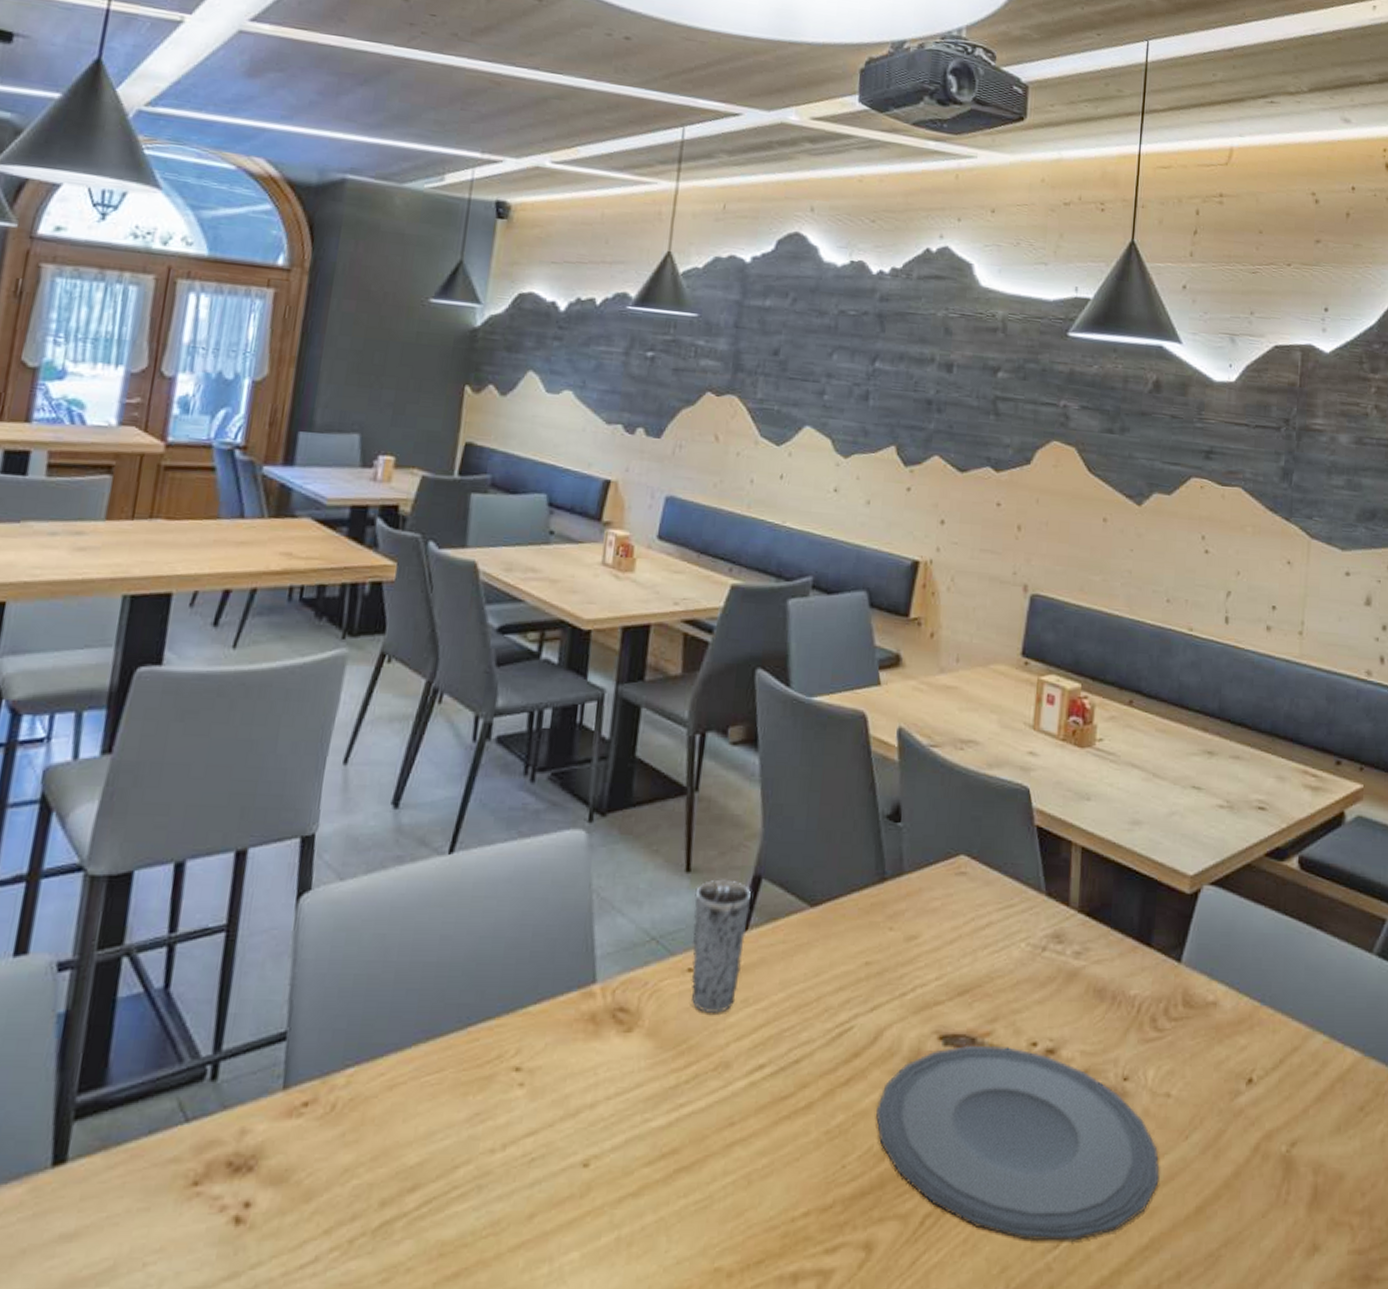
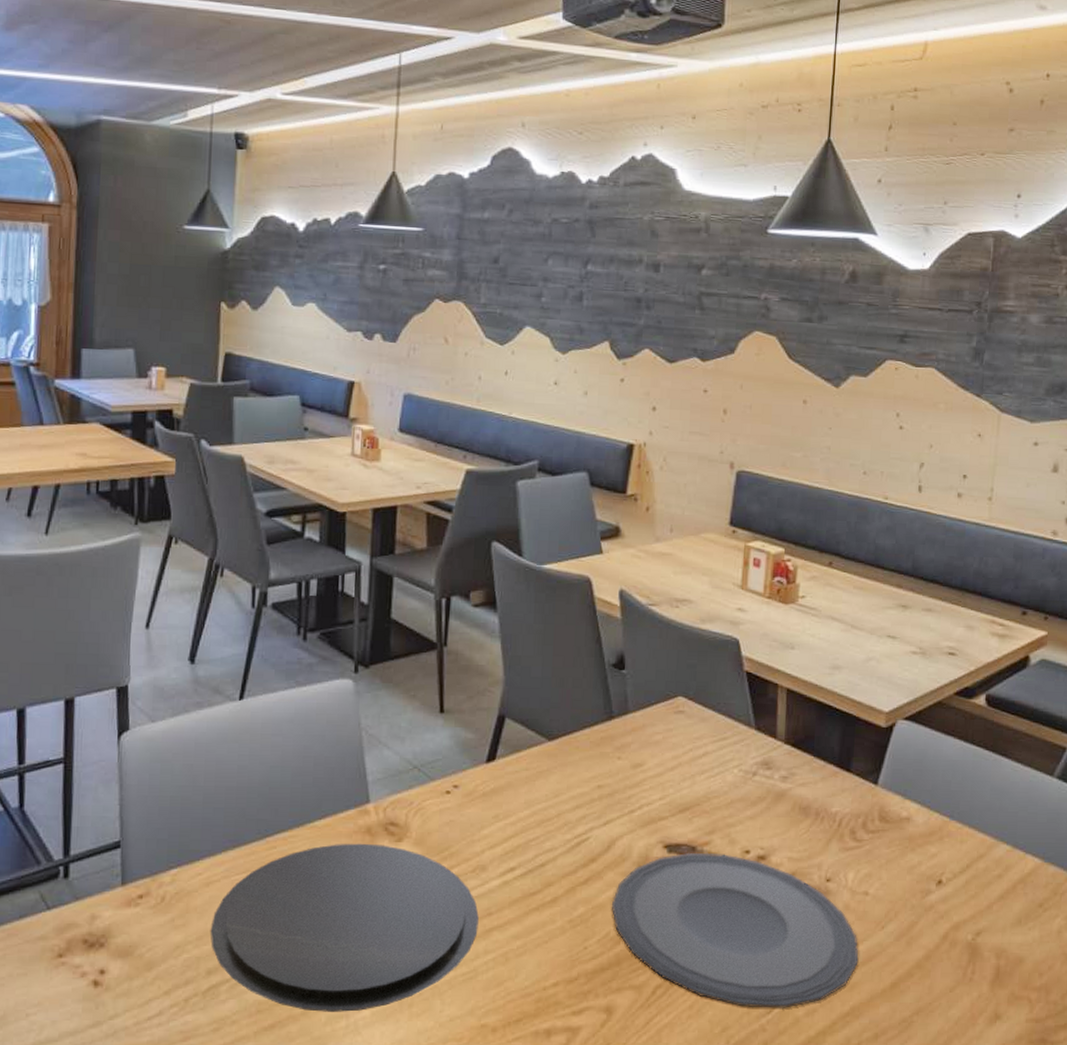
plate: none [388,1034,719,1255] -> present [210,843,479,1012]
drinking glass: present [691,879,751,1014] -> none [448,718,497,828]

